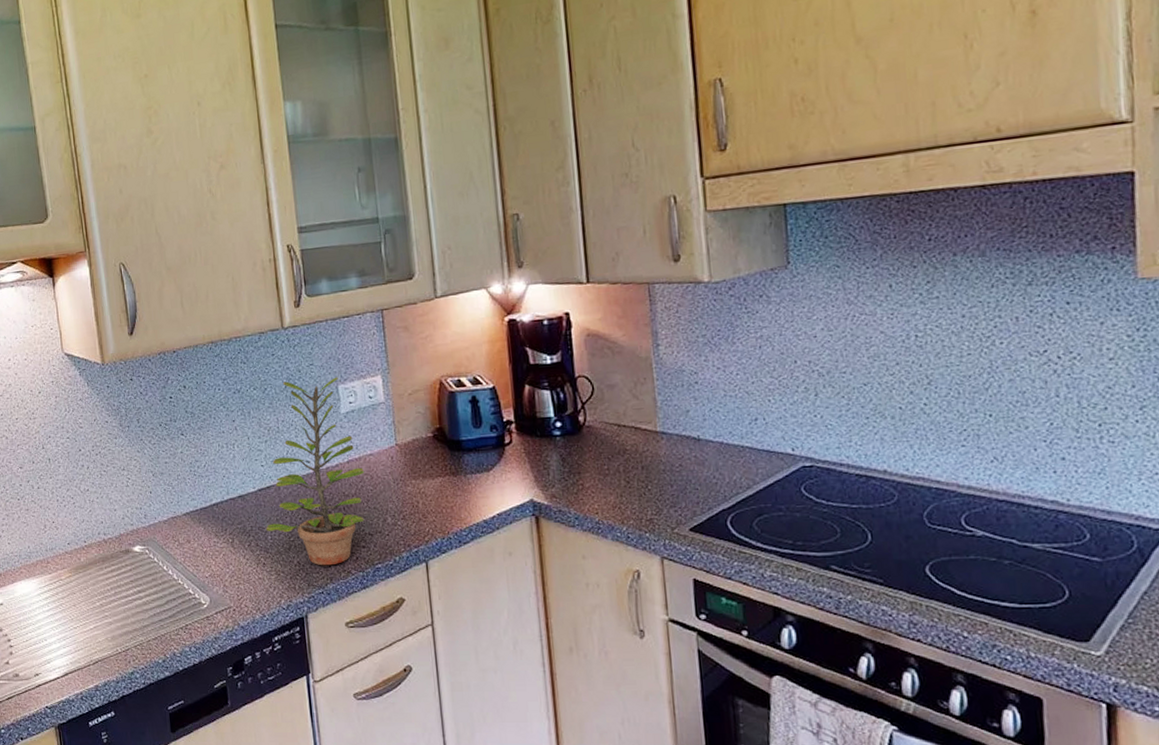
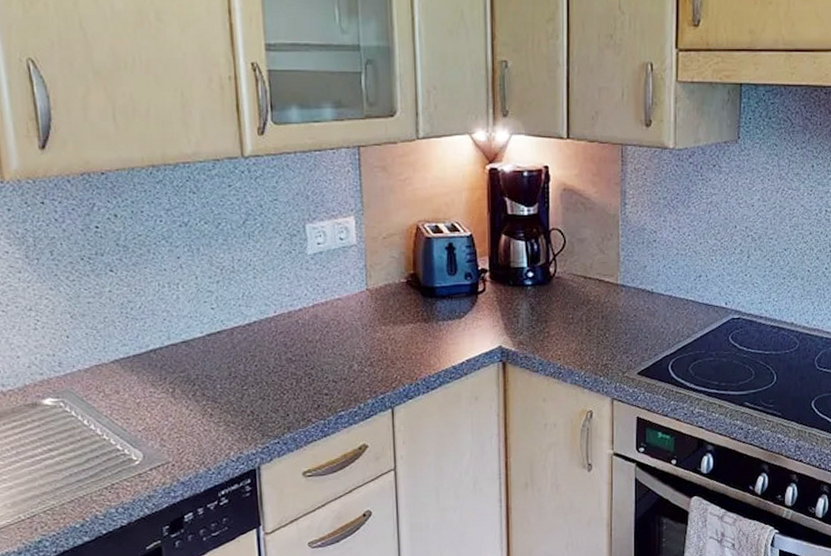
plant: present [266,377,365,566] -> none [215,215,332,415]

